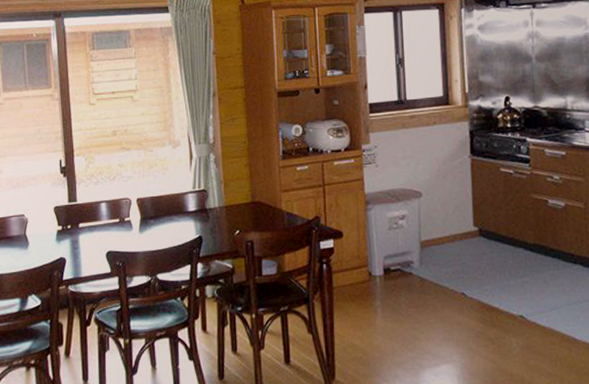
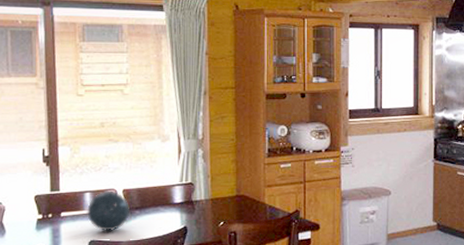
decorative ball: none [102,200,144,243] -> present [86,190,129,232]

